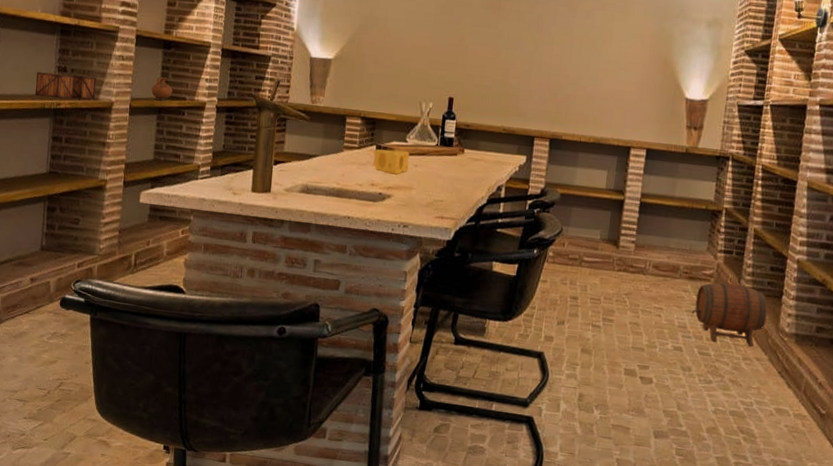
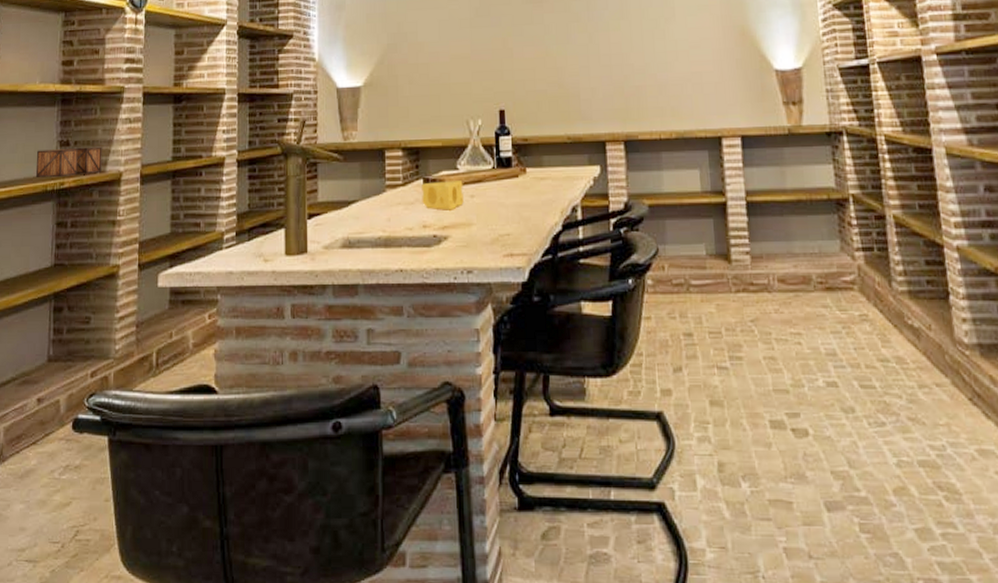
ceramic jug: present [151,77,173,102] -> none [163,135,187,163]
wooden barrel: present [691,282,768,347] -> none [838,288,936,369]

